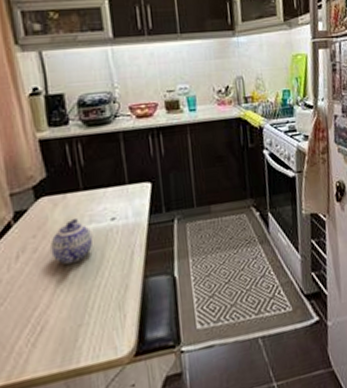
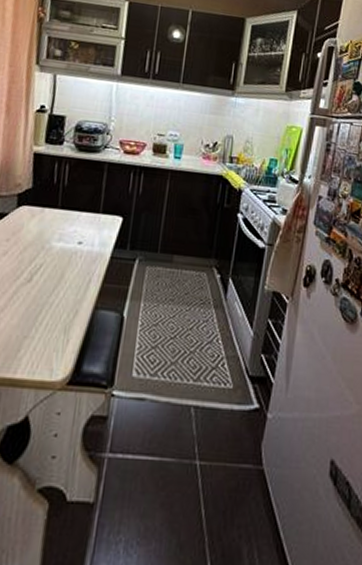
teapot: present [50,217,94,264] -> none [18,232,59,275]

